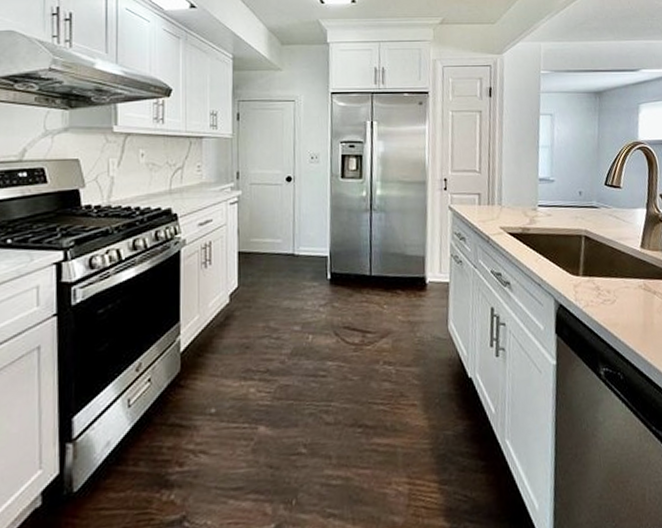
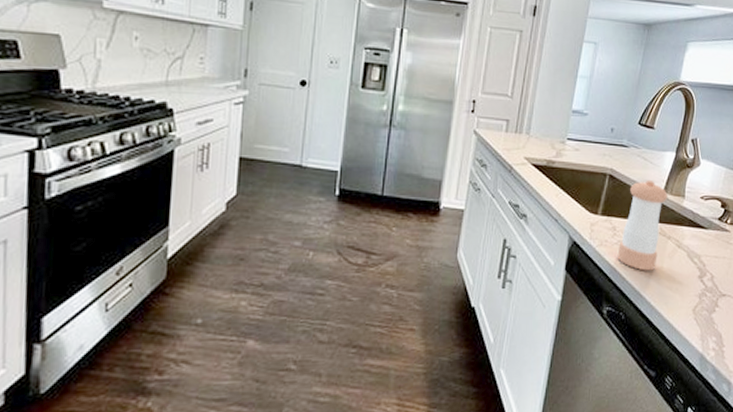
pepper shaker: none [605,237,646,329] -> present [617,179,667,271]

